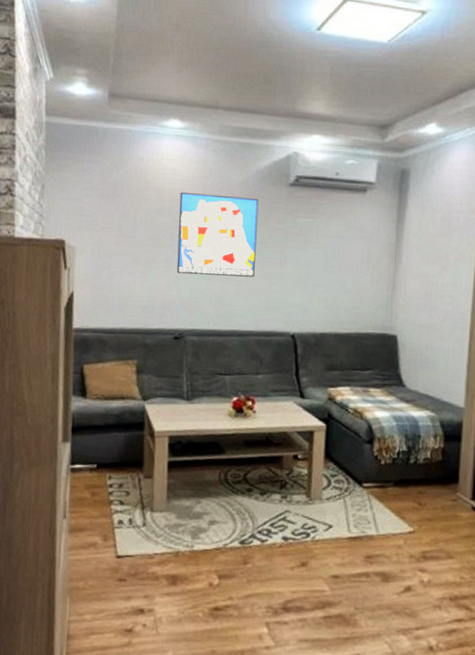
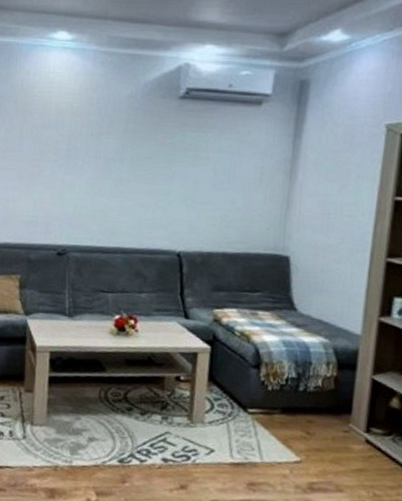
wall art: present [176,193,259,277] -> none [61,106,147,193]

